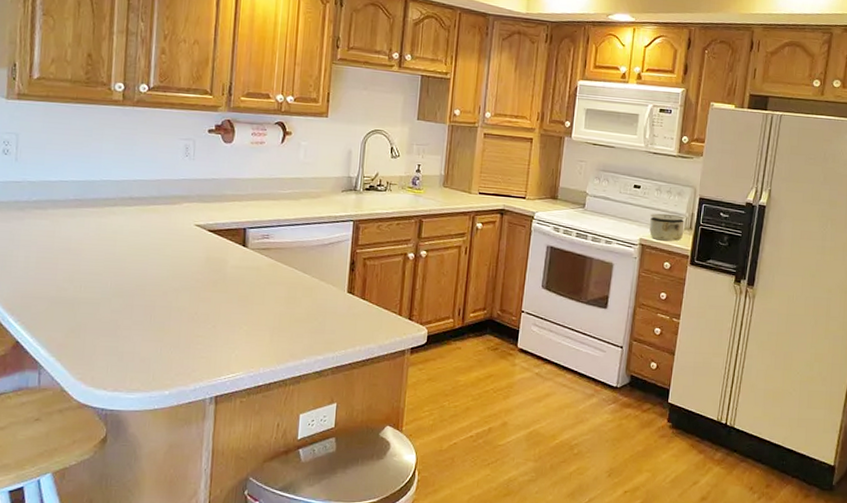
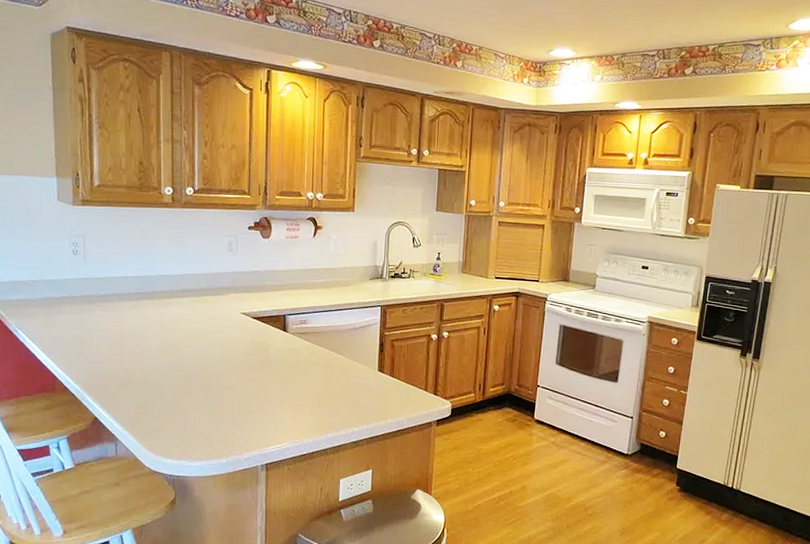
saucepan: present [649,213,685,242] -> none [657,292,692,319]

